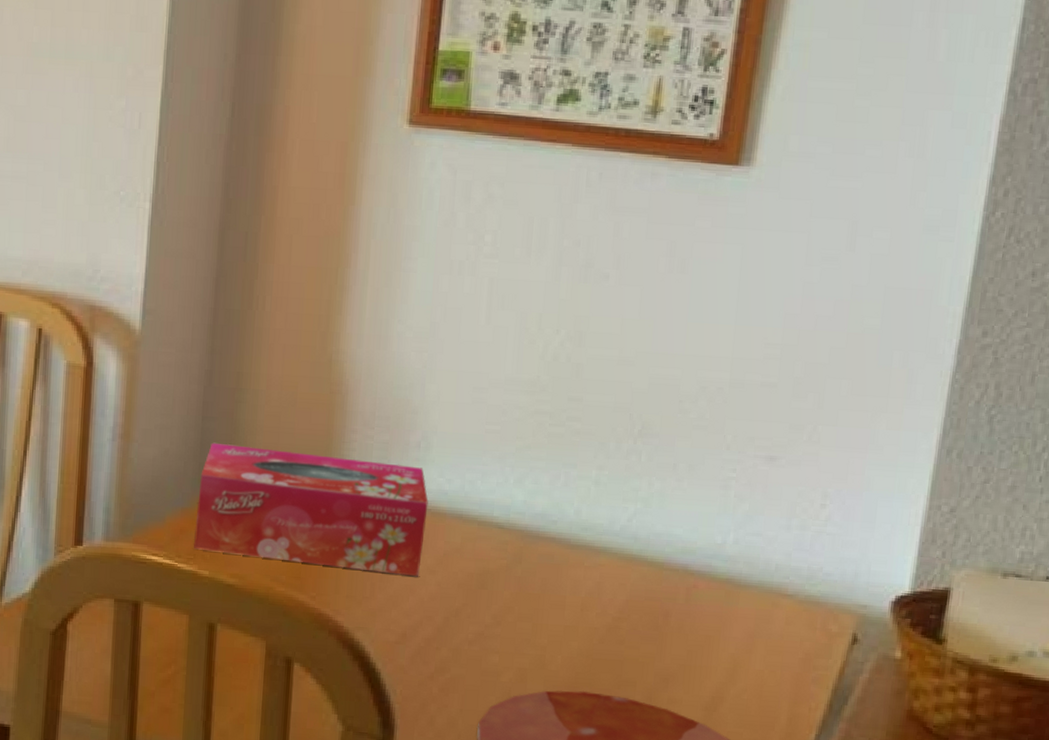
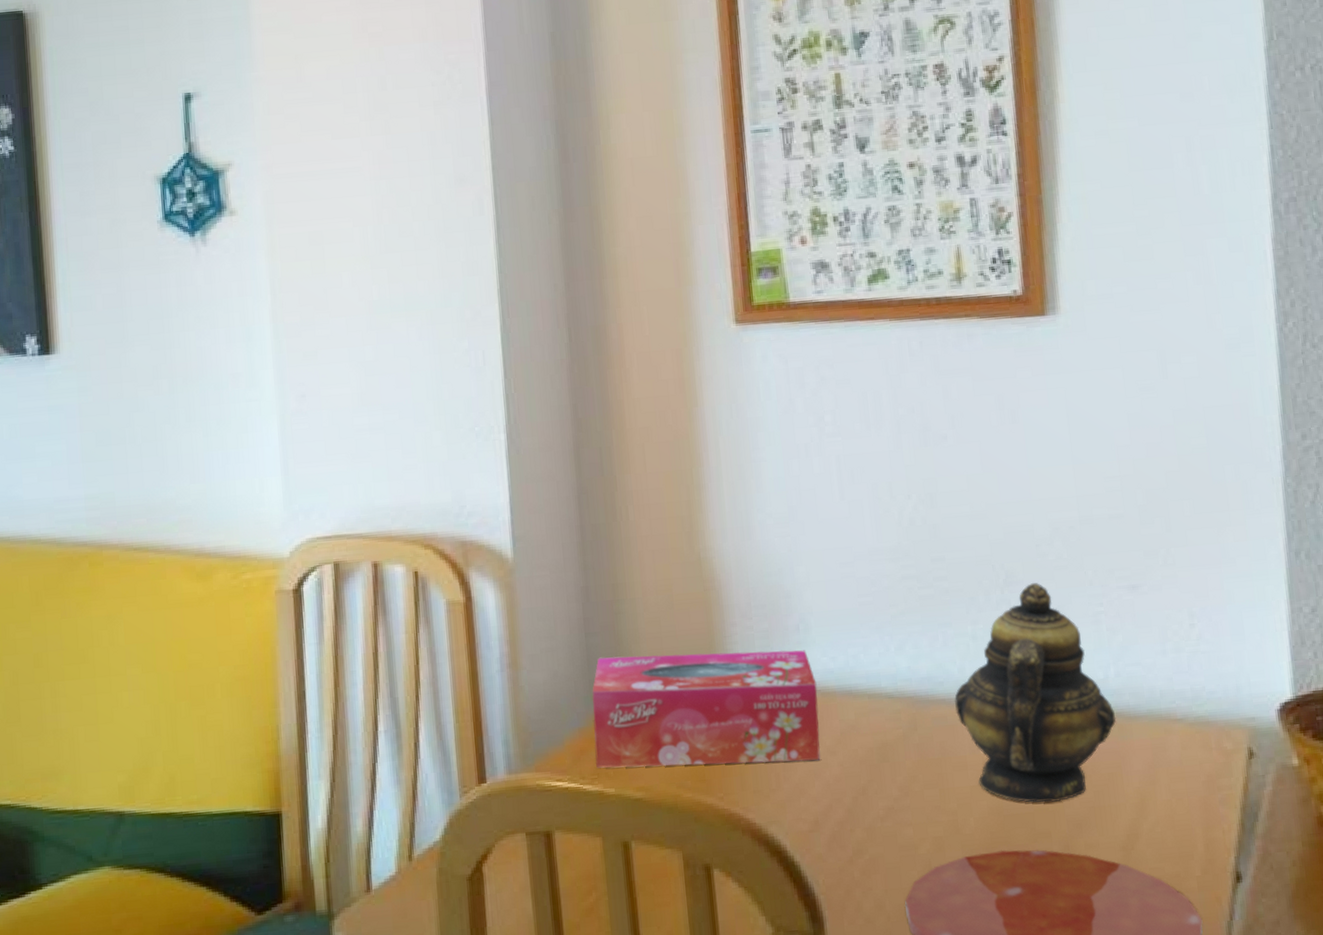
teapot: none [564,438,726,654] -> present [954,583,1117,803]

